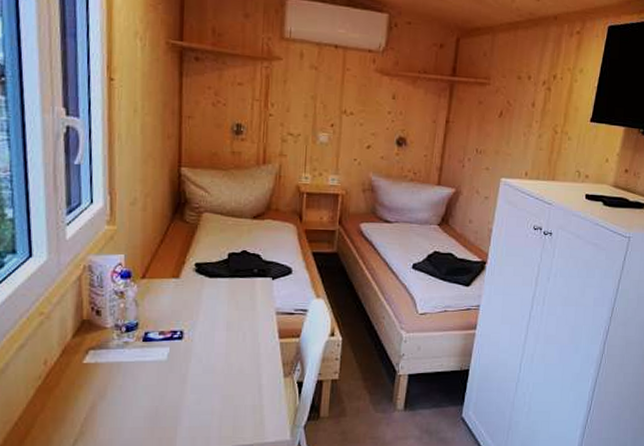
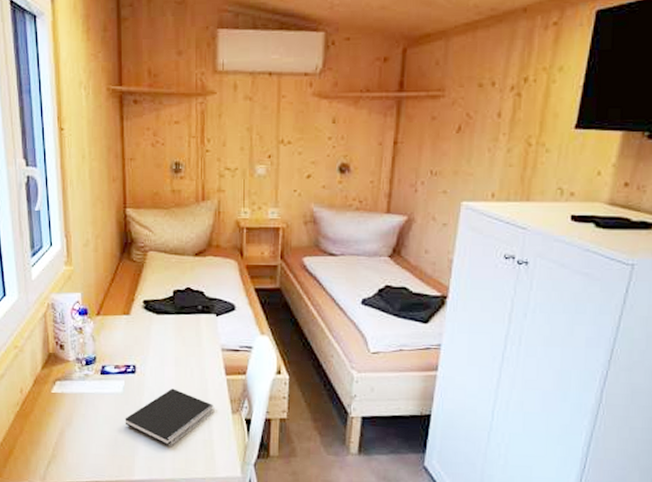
notebook: none [168,354,266,414] -> present [125,388,215,446]

